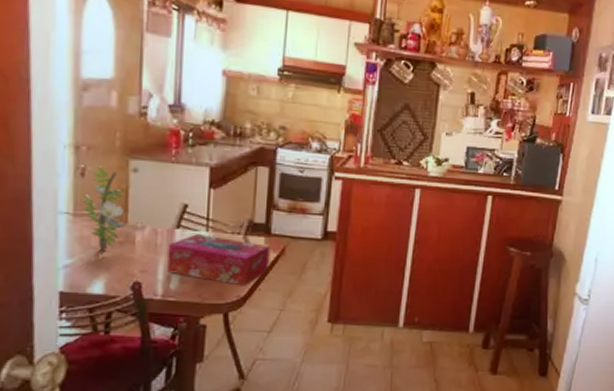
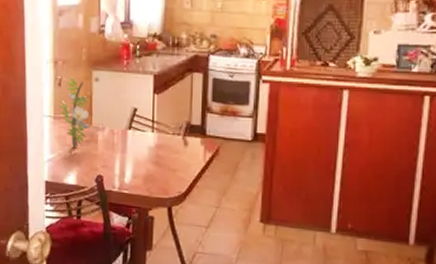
tissue box: present [167,234,271,286] -> none [122,135,206,183]

